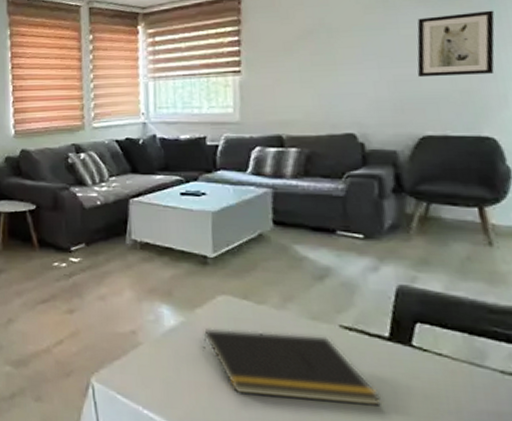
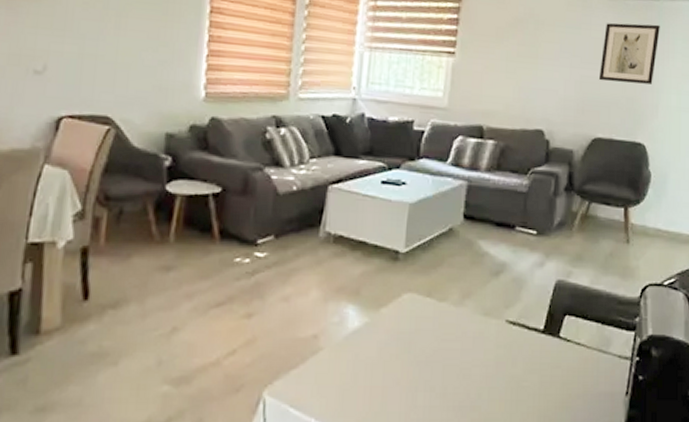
notepad: present [202,328,382,408] -> none [382,328,530,398]

